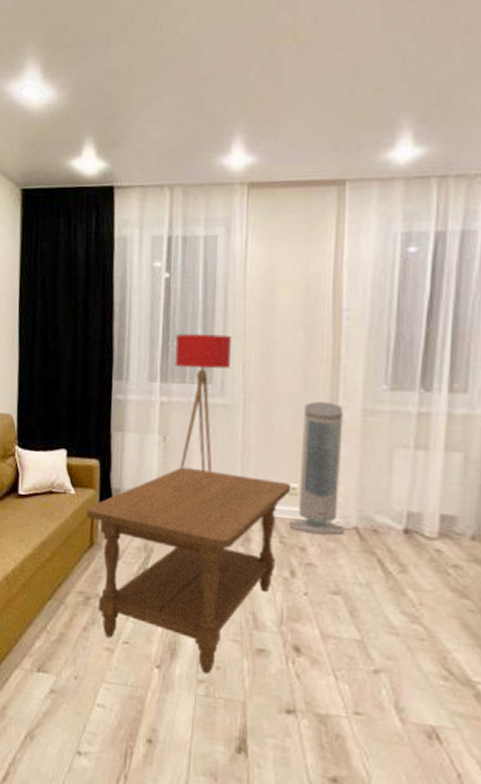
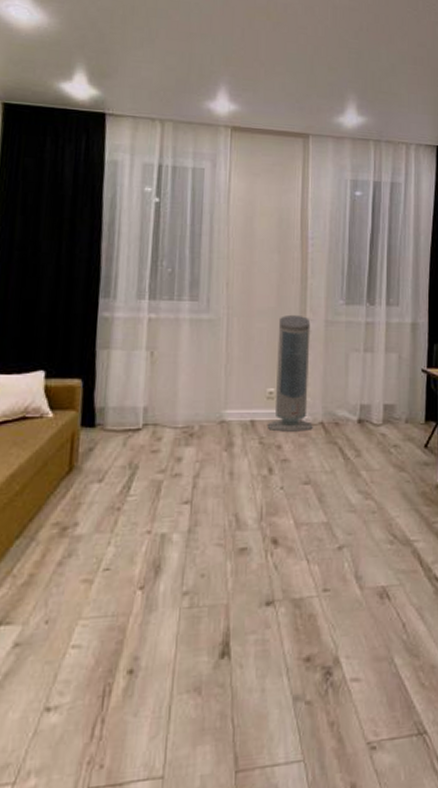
coffee table: present [86,467,292,675] -> none [65,380,269,585]
floor lamp: present [175,334,231,472] -> none [163,254,216,384]

